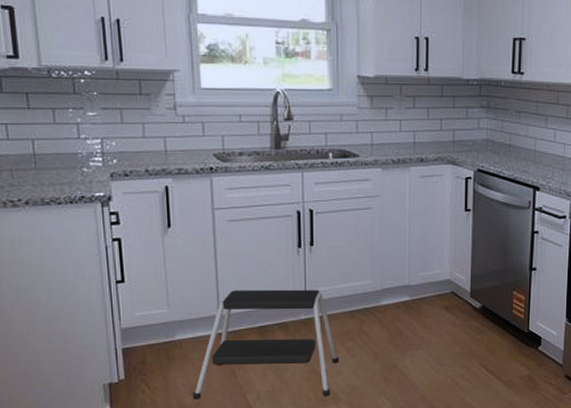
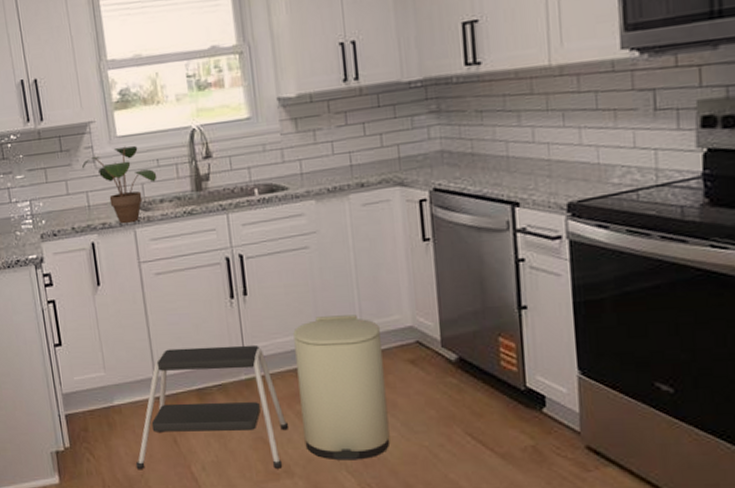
potted plant: none [162,98,238,172] -> present [82,146,157,225]
pedal bin: none [351,268,425,389] -> present [293,314,390,461]

